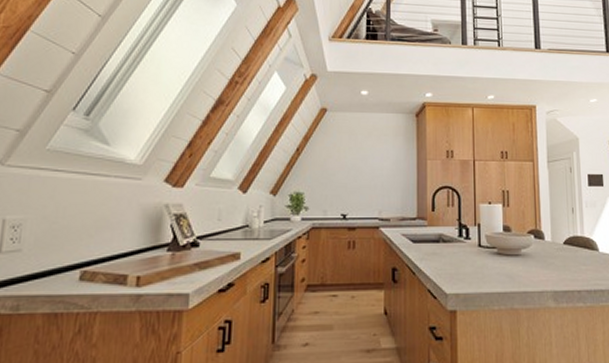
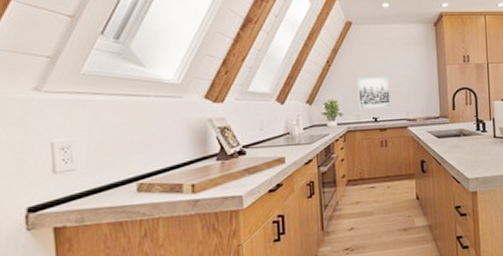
wall art: none [326,168,363,204] -> present [356,75,391,109]

